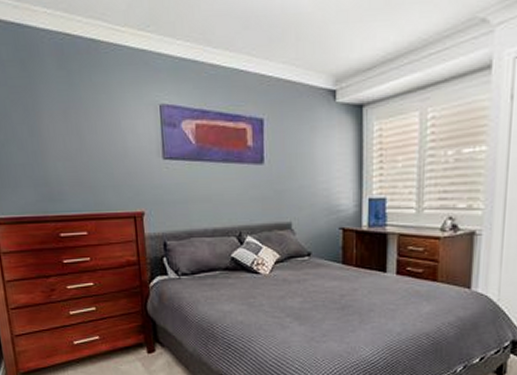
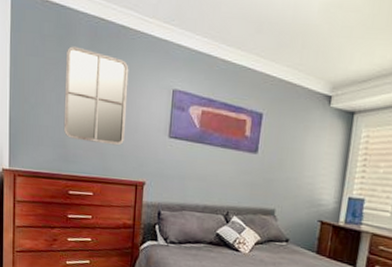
home mirror: none [32,69,115,176] -> present [63,46,129,146]

